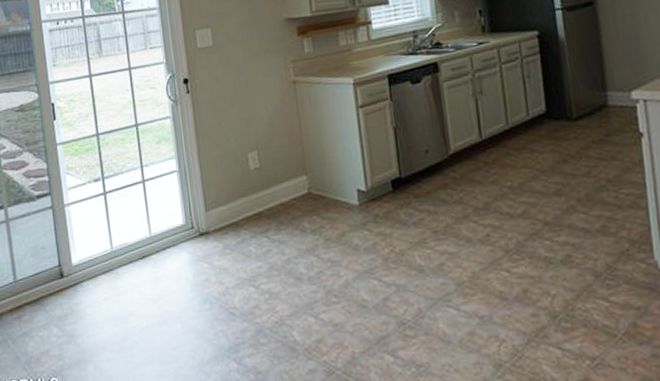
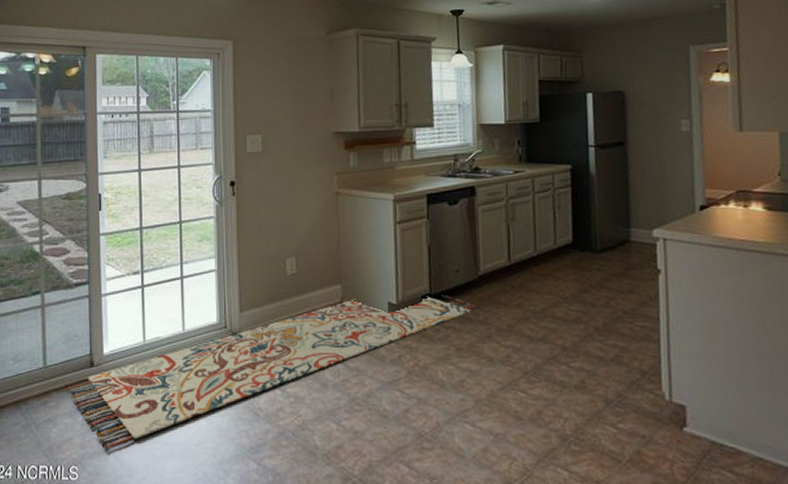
rug: none [37,178,453,359] -> present [65,295,479,449]

